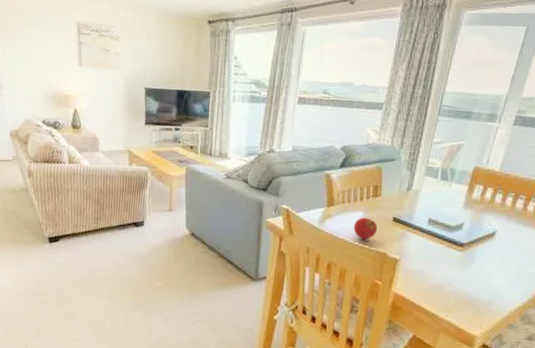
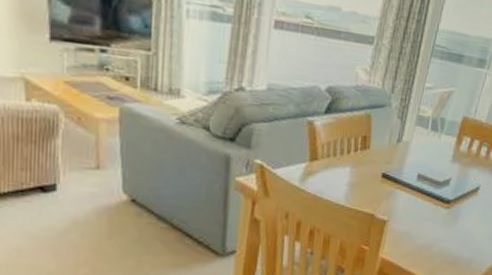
fruit: present [353,217,378,240] -> none [339,173,366,200]

